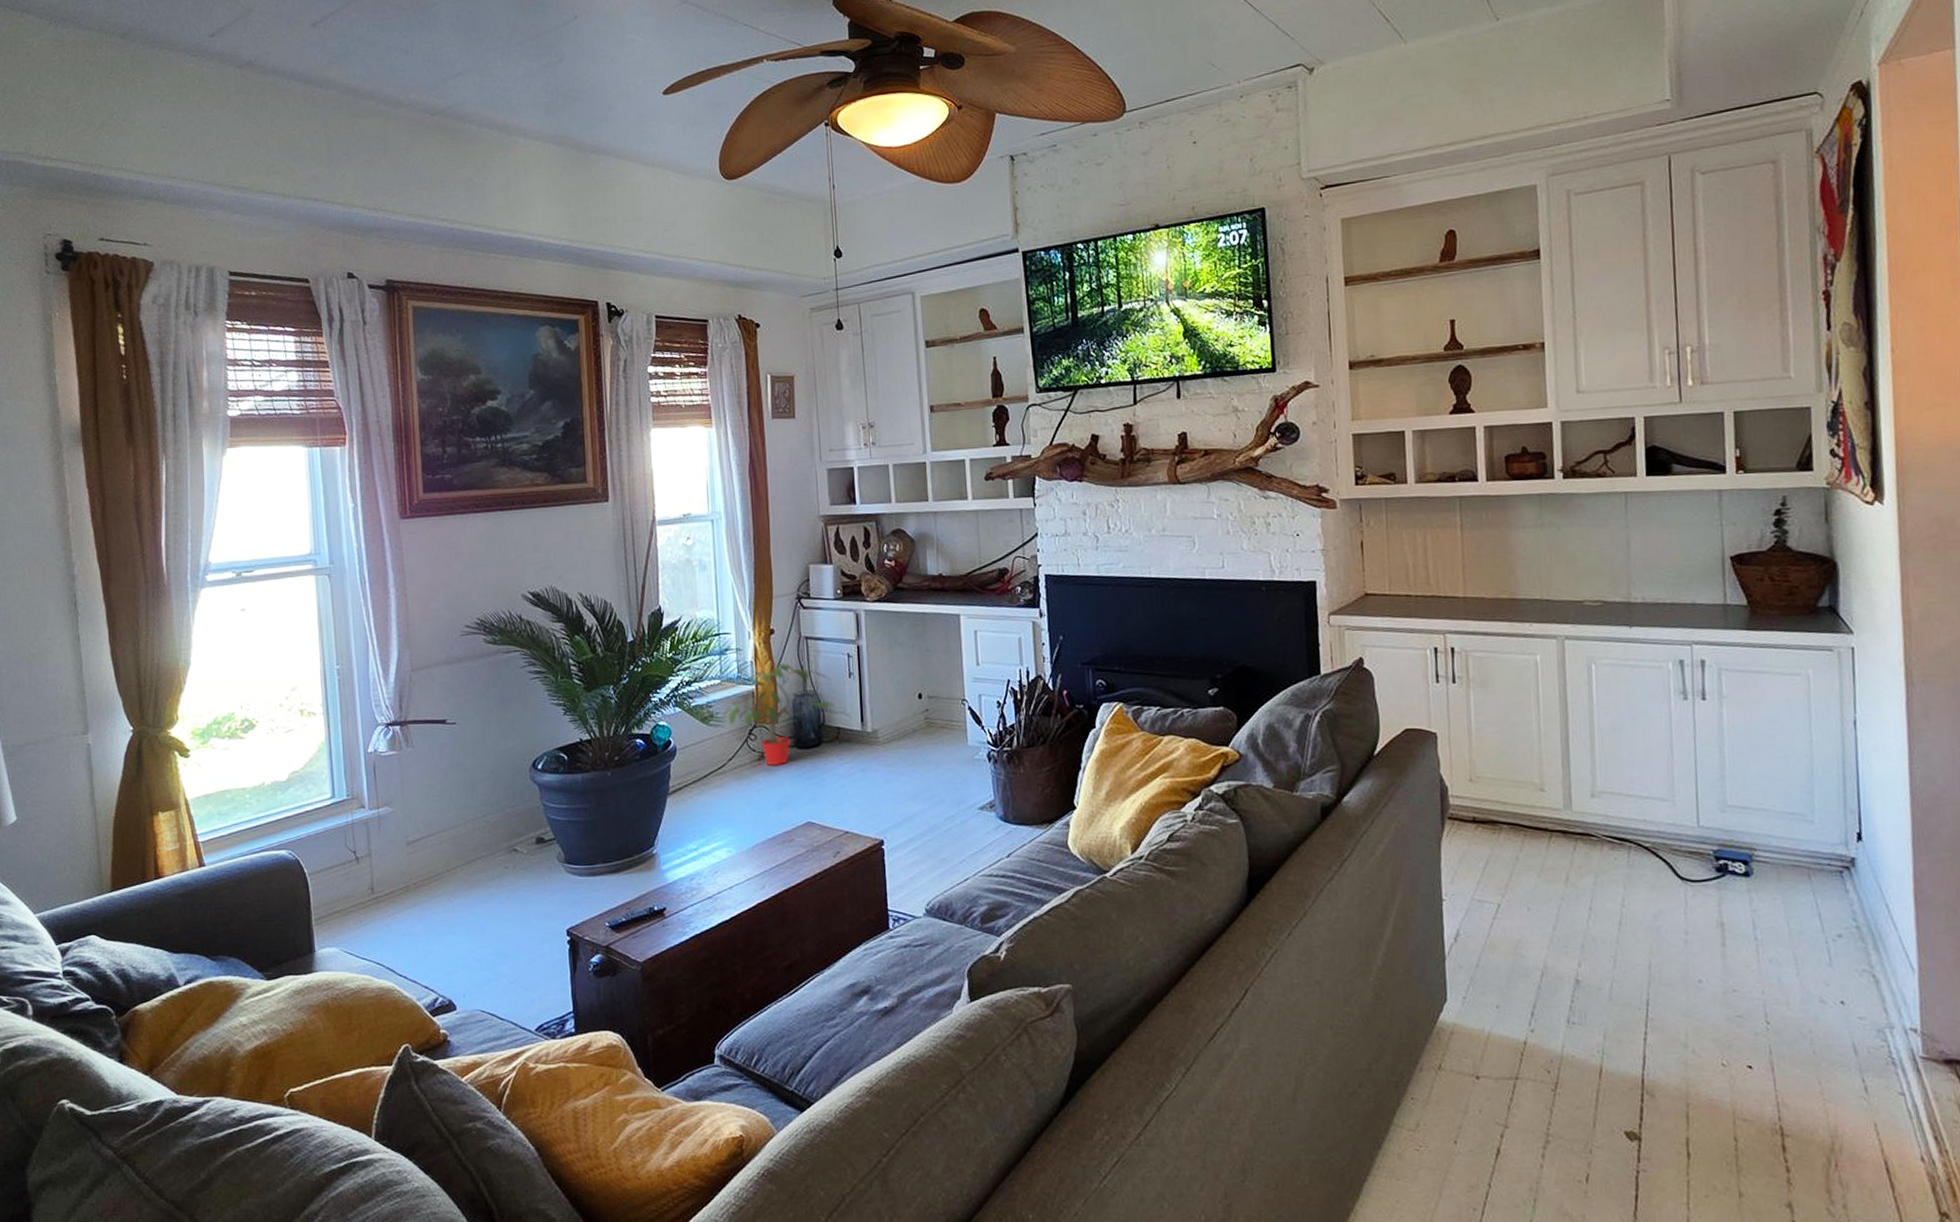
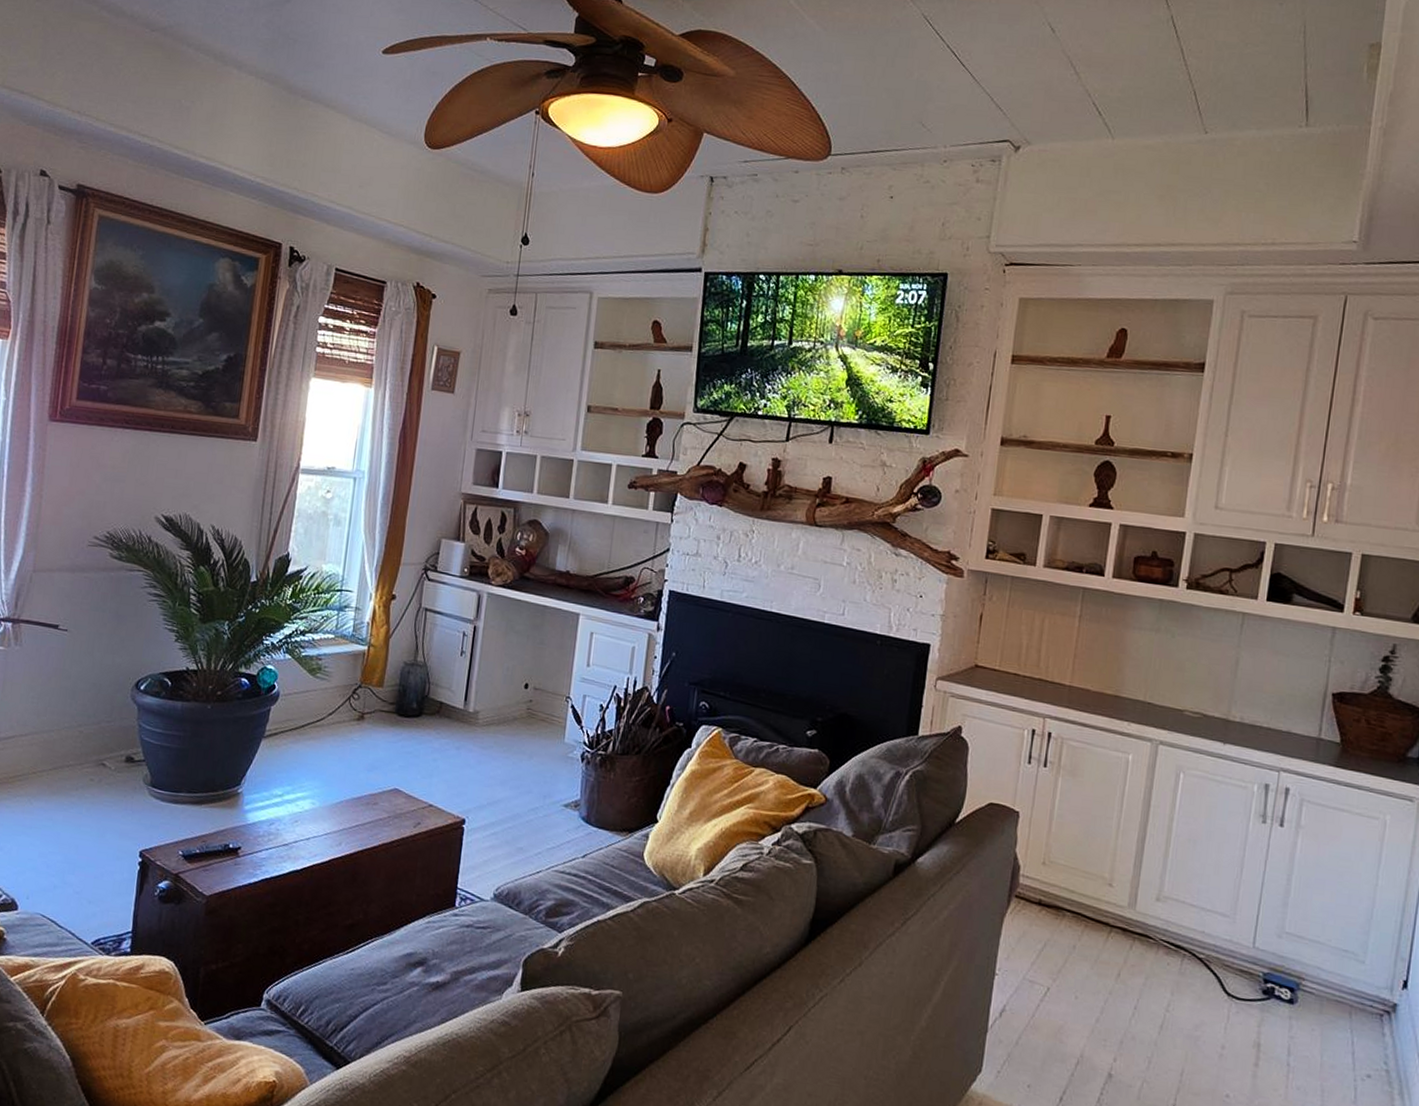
potted plant: present [721,663,834,765] -> none [328,628,443,729]

